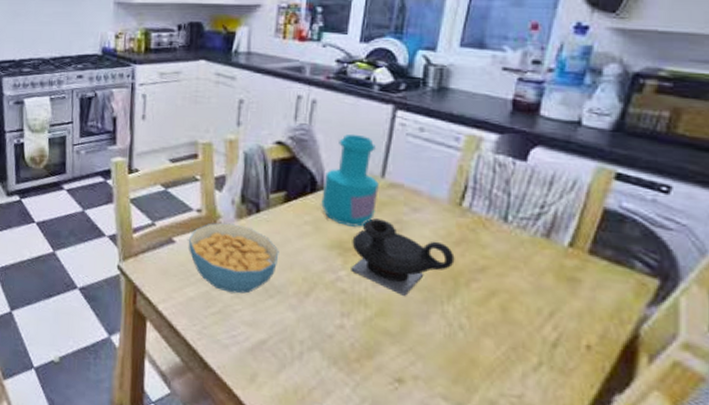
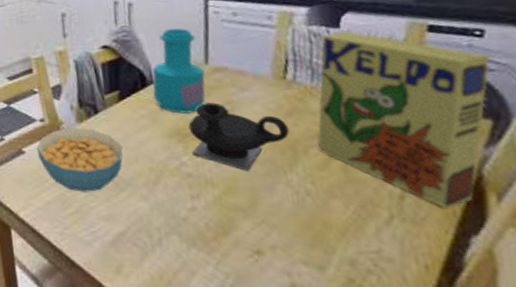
cereal box: none [480,164,671,363] -> present [316,30,491,208]

